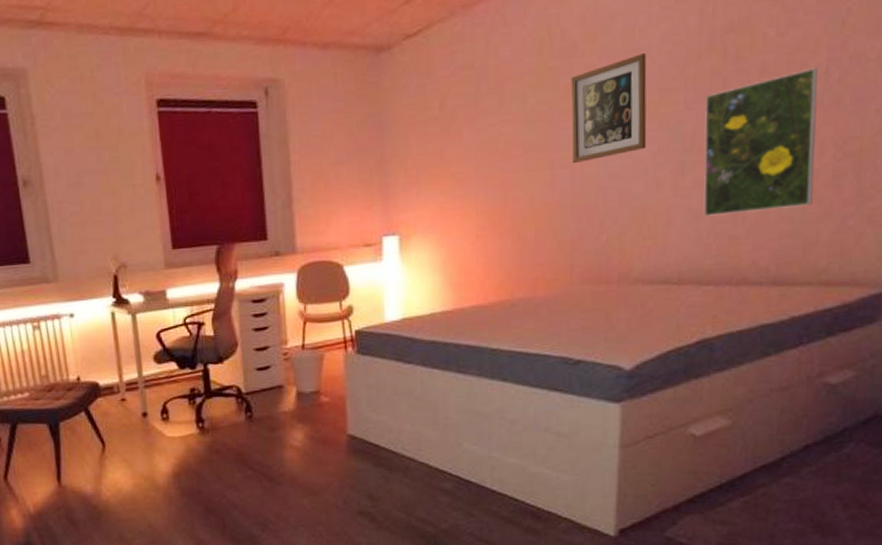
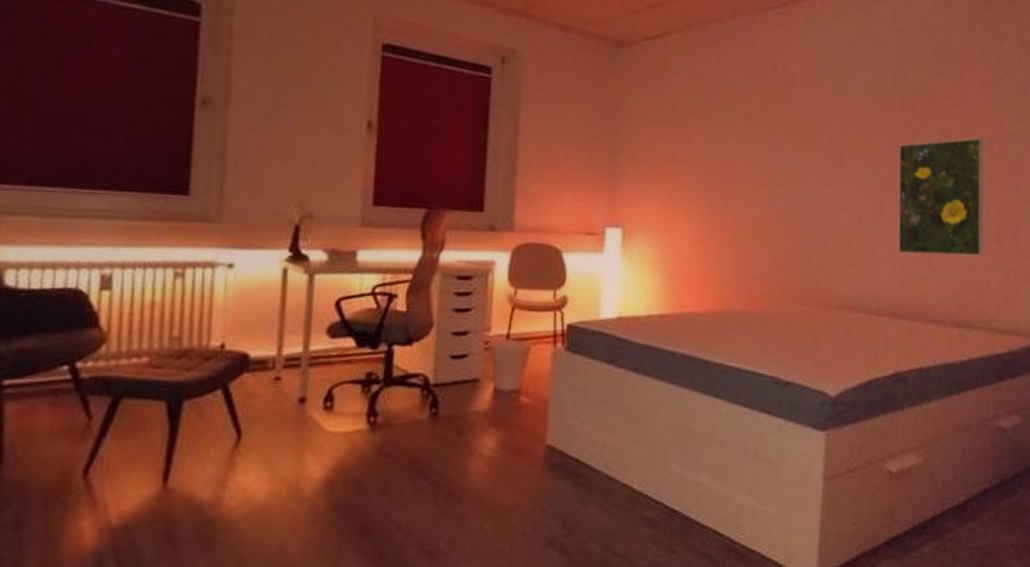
wall art: present [570,53,647,164] -> none [788,97,853,186]

